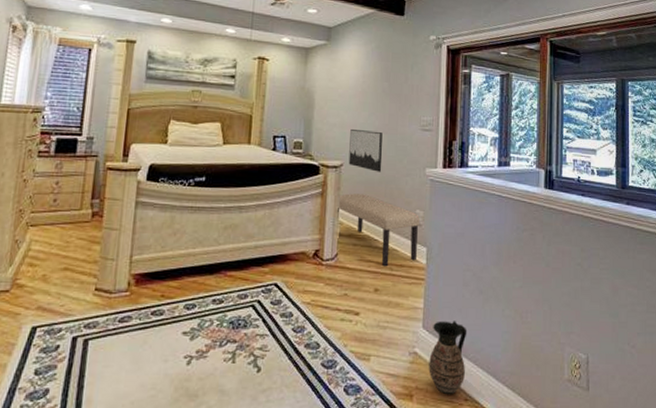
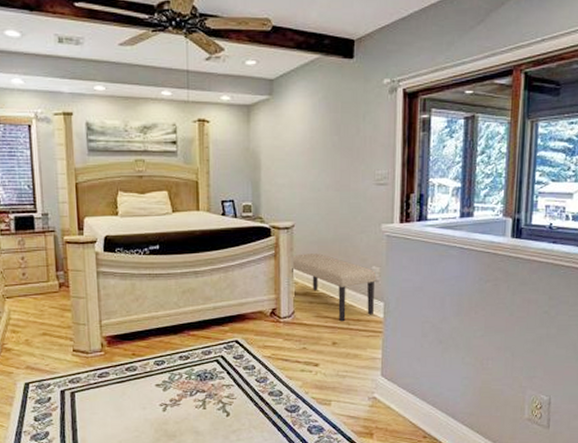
wall art: present [348,128,383,172] -> none [300,188,335,231]
ceramic jug: present [428,321,467,395] -> none [388,369,426,433]

